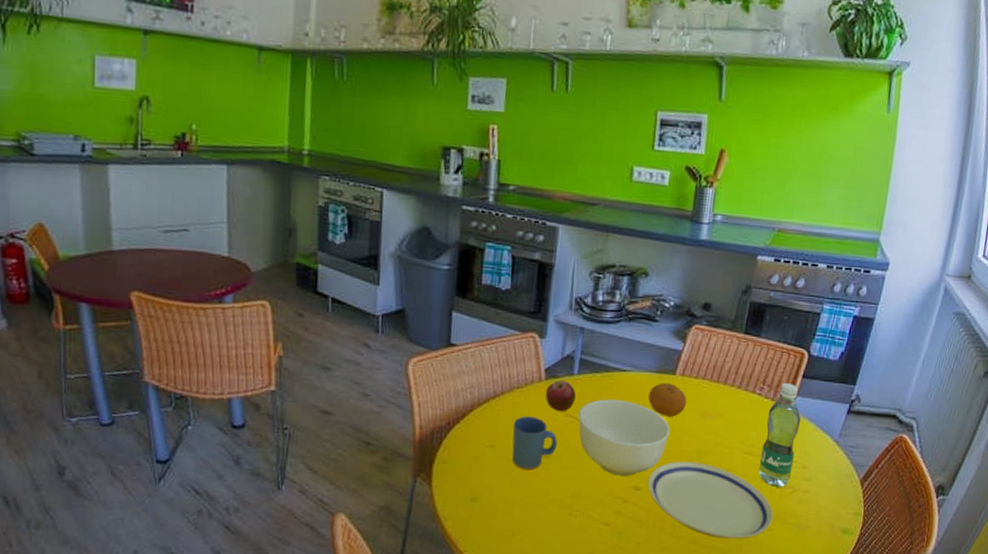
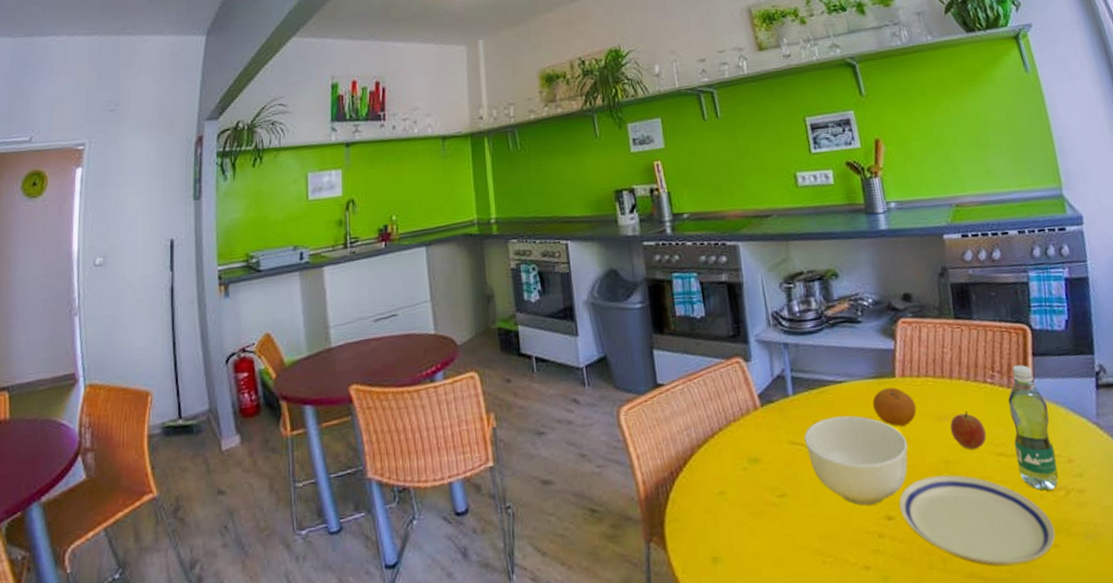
mug: present [512,416,557,469] -> none [738,450,791,514]
fruit: present [545,380,577,412] -> none [763,404,798,440]
fruit: none [710,414,742,445] -> present [950,411,987,450]

